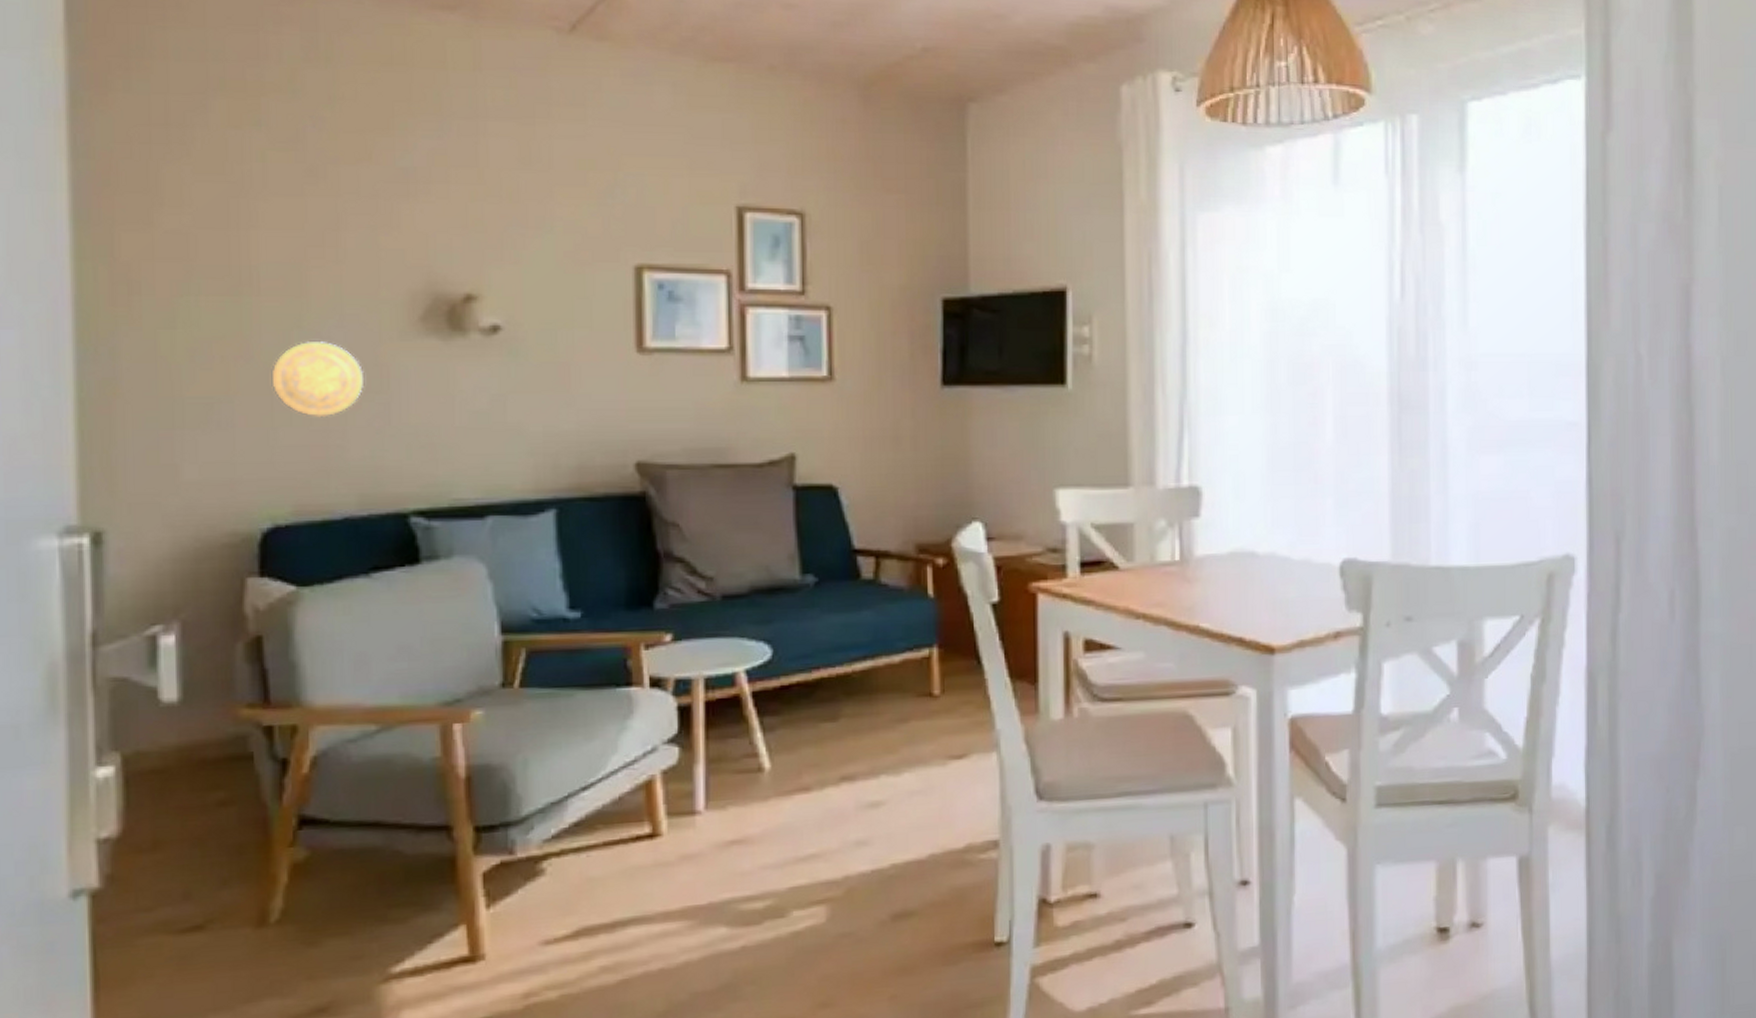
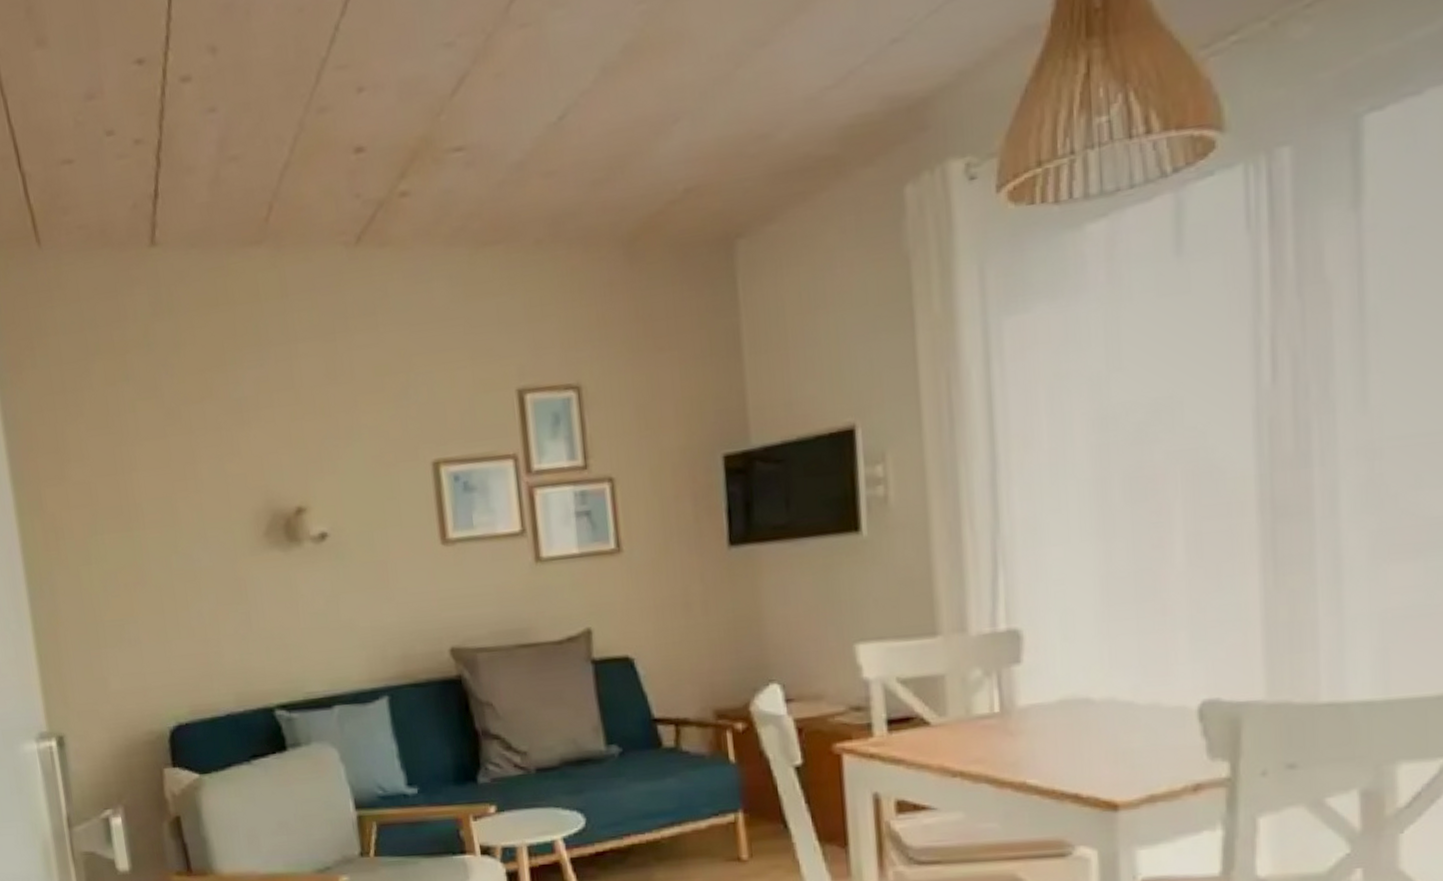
decorative plate: present [271,342,363,418] -> none [161,563,228,630]

